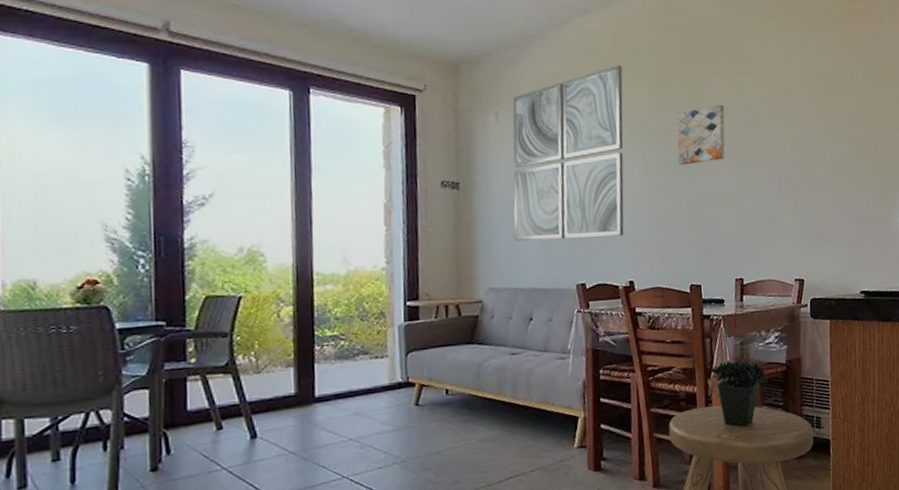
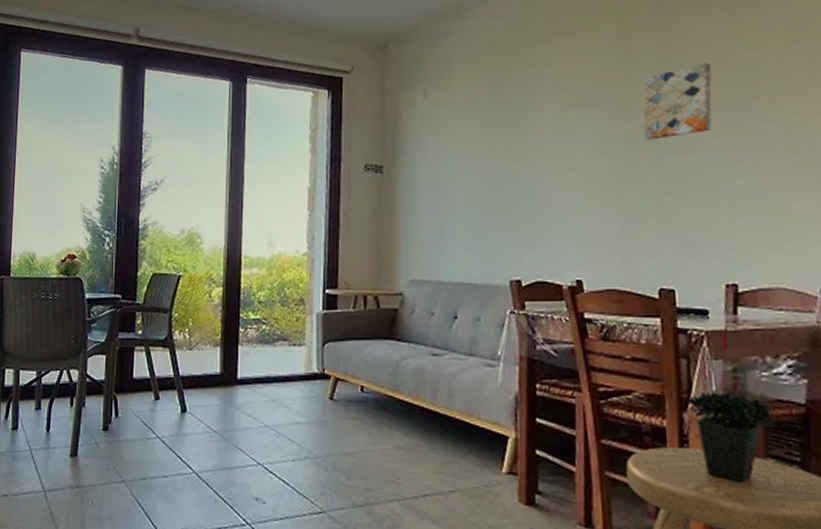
wall art: present [512,64,624,241] -> none [439,25,573,229]

